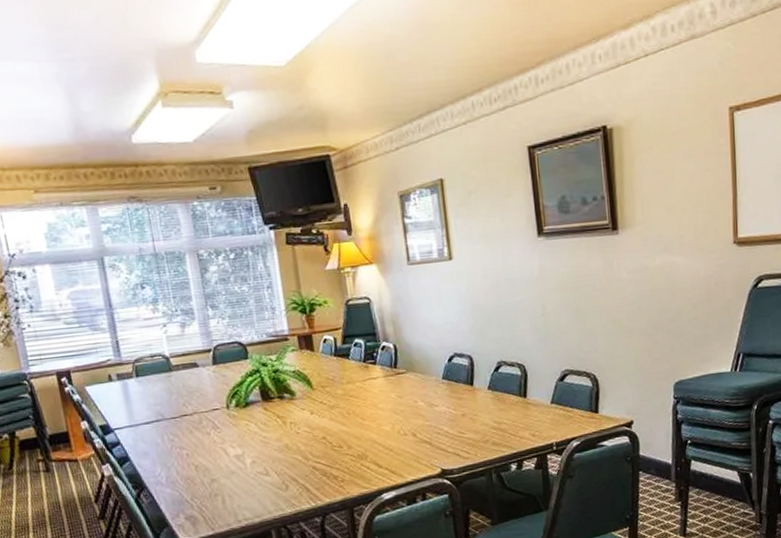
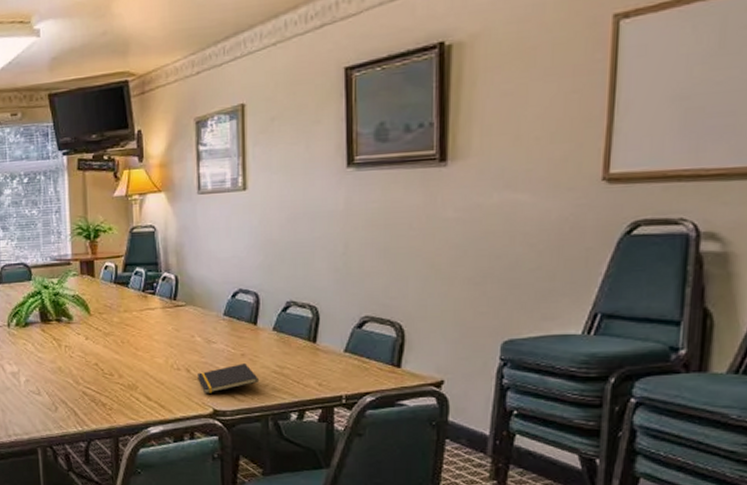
notepad: none [423,423,481,455] -> present [198,364,260,393]

